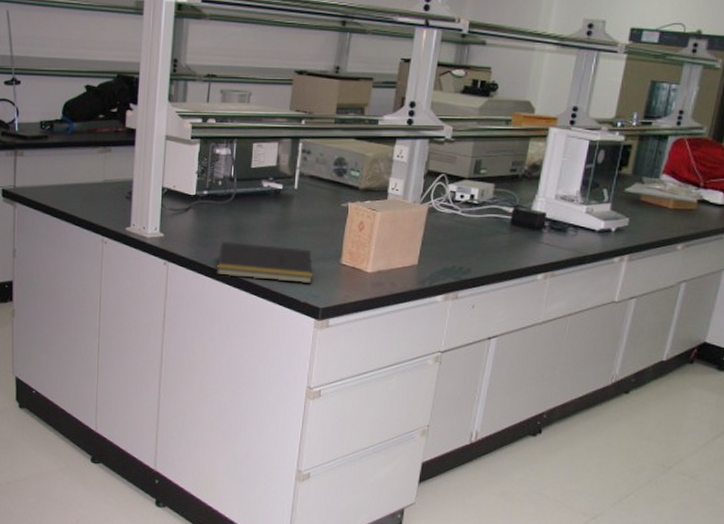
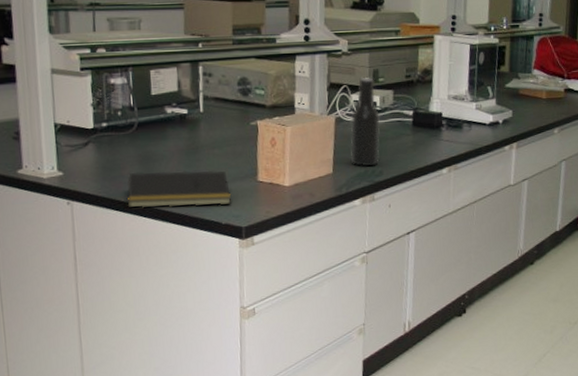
beer bottle: none [438,167,477,262] -> present [350,77,381,167]

